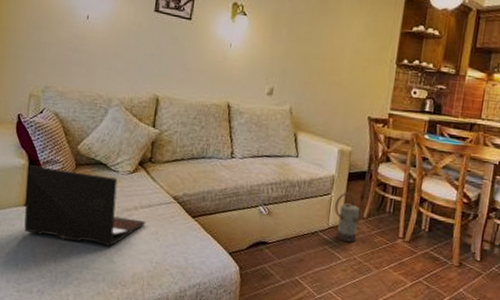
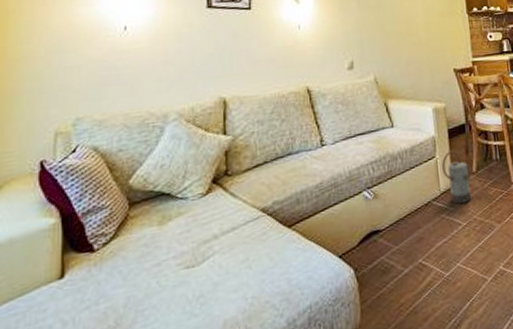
laptop: present [24,165,146,246] -> none [60,207,232,314]

